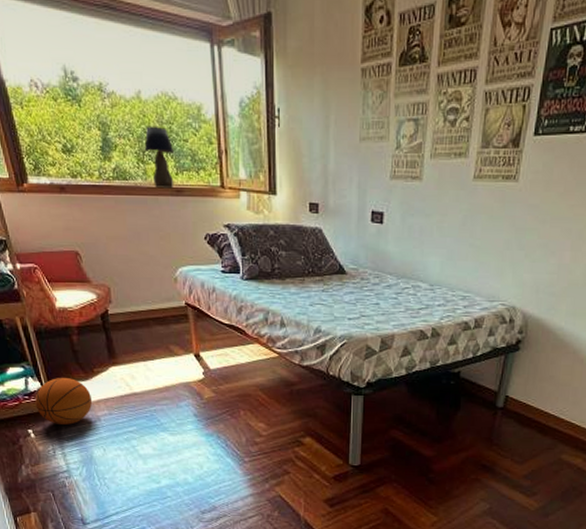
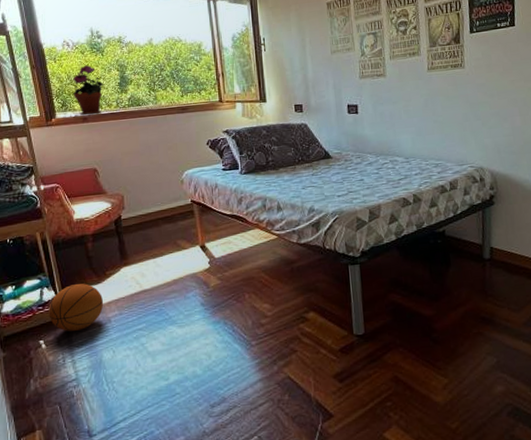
potted plant: none [45,117,83,184] -> present [73,65,104,116]
table lamp: present [144,126,175,189] -> none [155,62,180,109]

